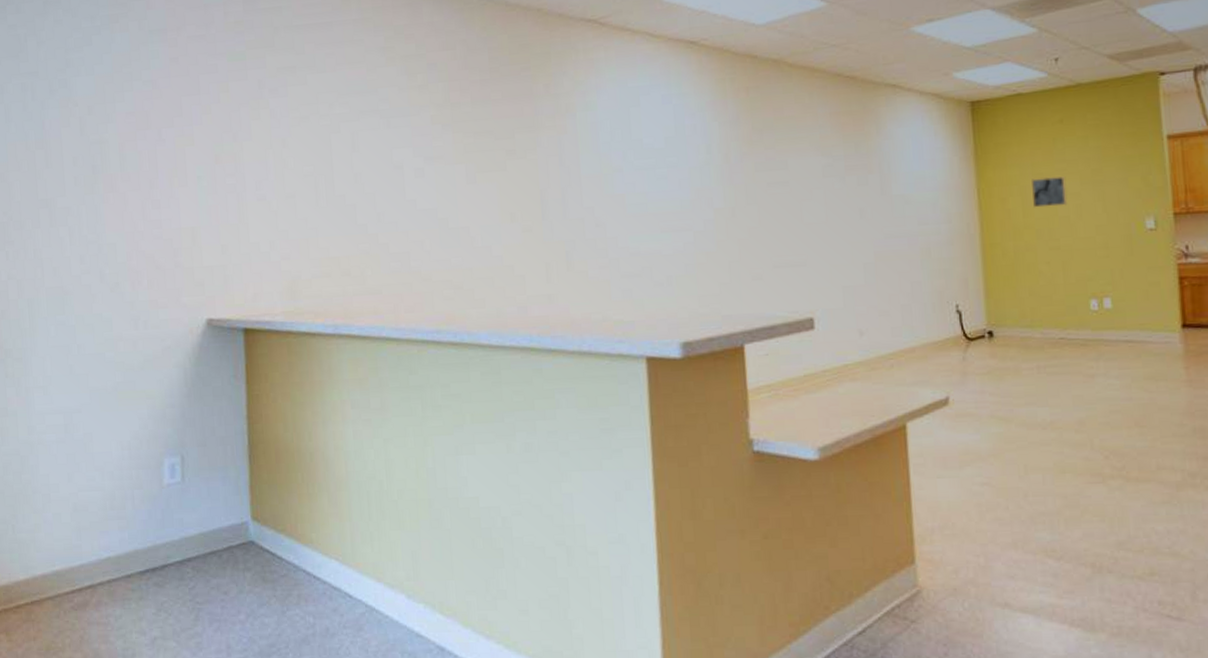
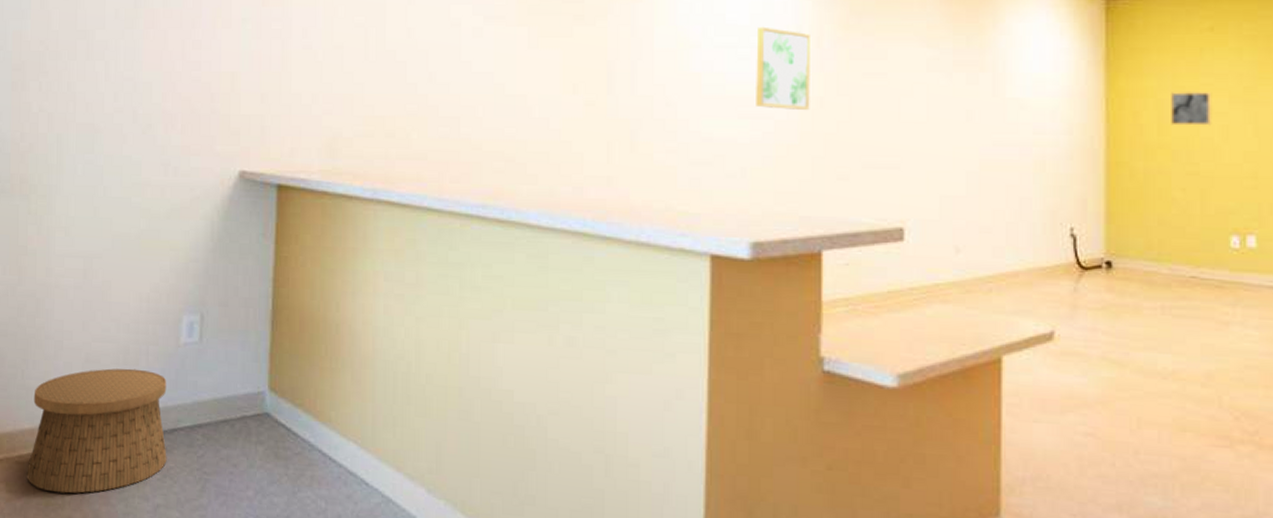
basket: none [25,513,160,637] -> present [27,368,167,494]
wall art: none [672,148,724,221] -> present [756,26,810,110]

